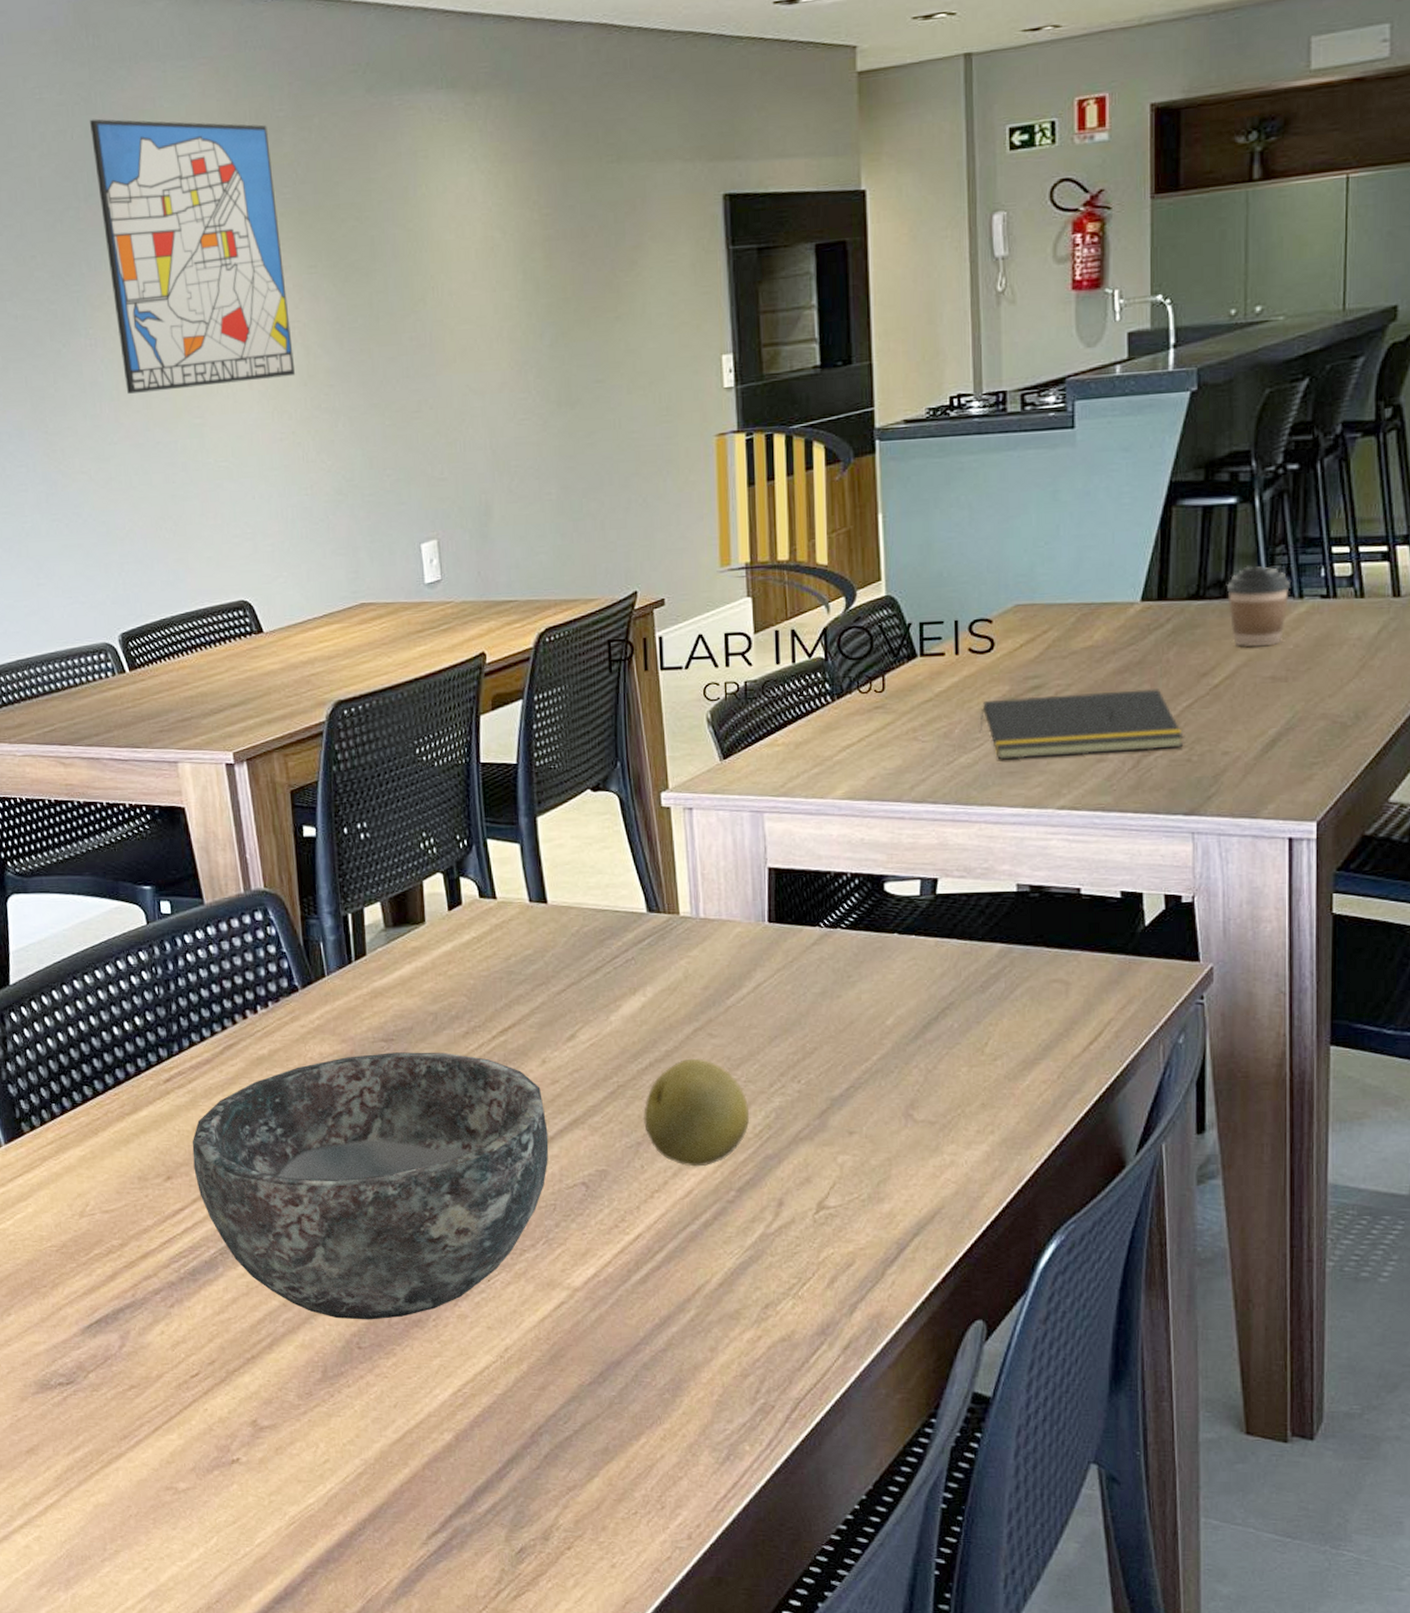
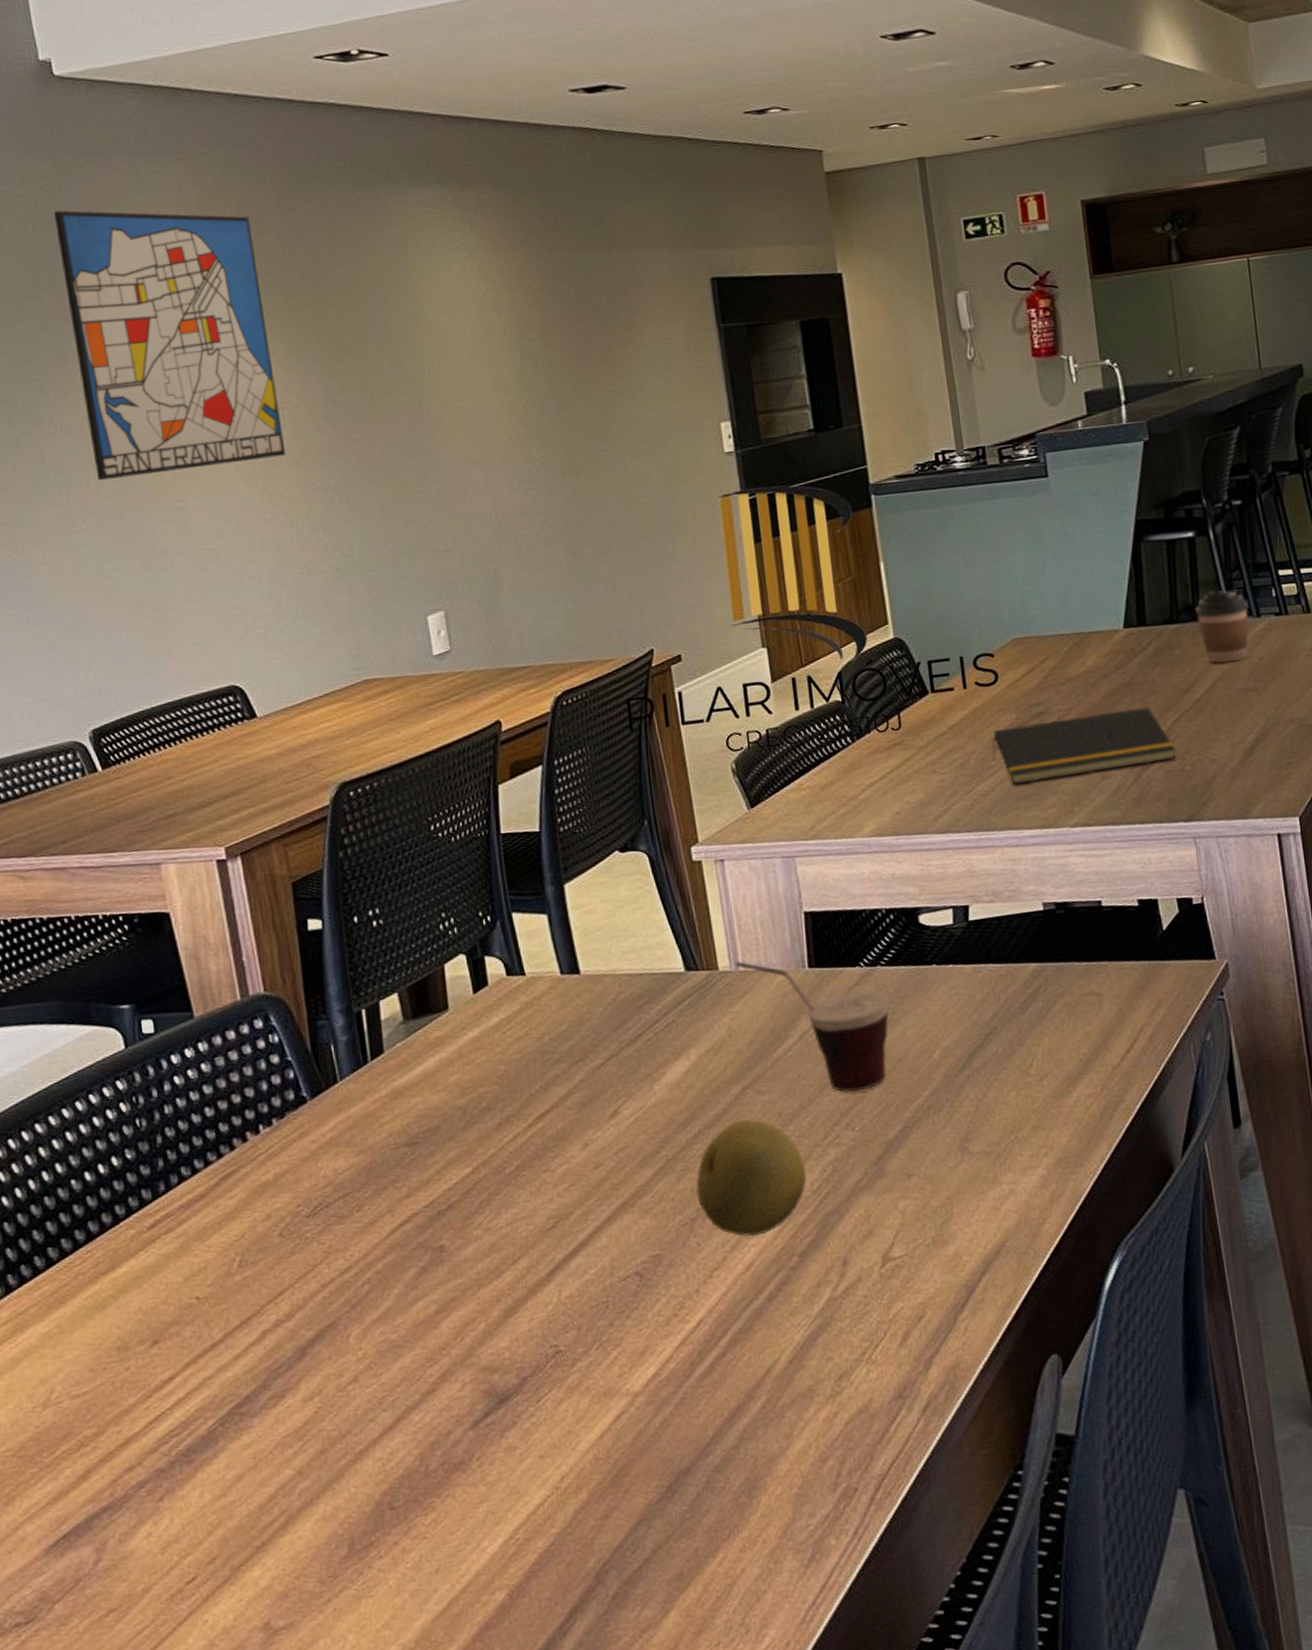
bowl: present [192,1052,549,1320] -> none [183,1149,597,1478]
cup: none [696,908,846,1047] -> present [735,961,889,1092]

